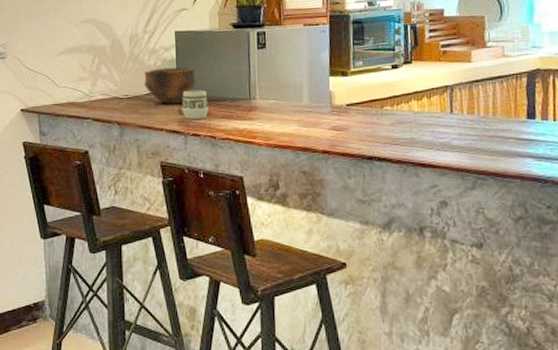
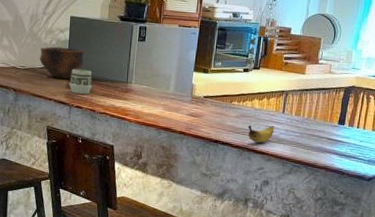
banana: none [408,129,443,154] -> present [248,125,274,143]

